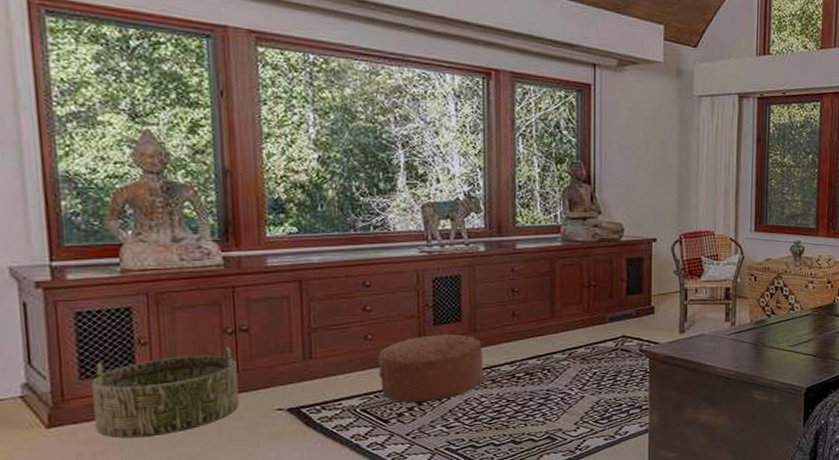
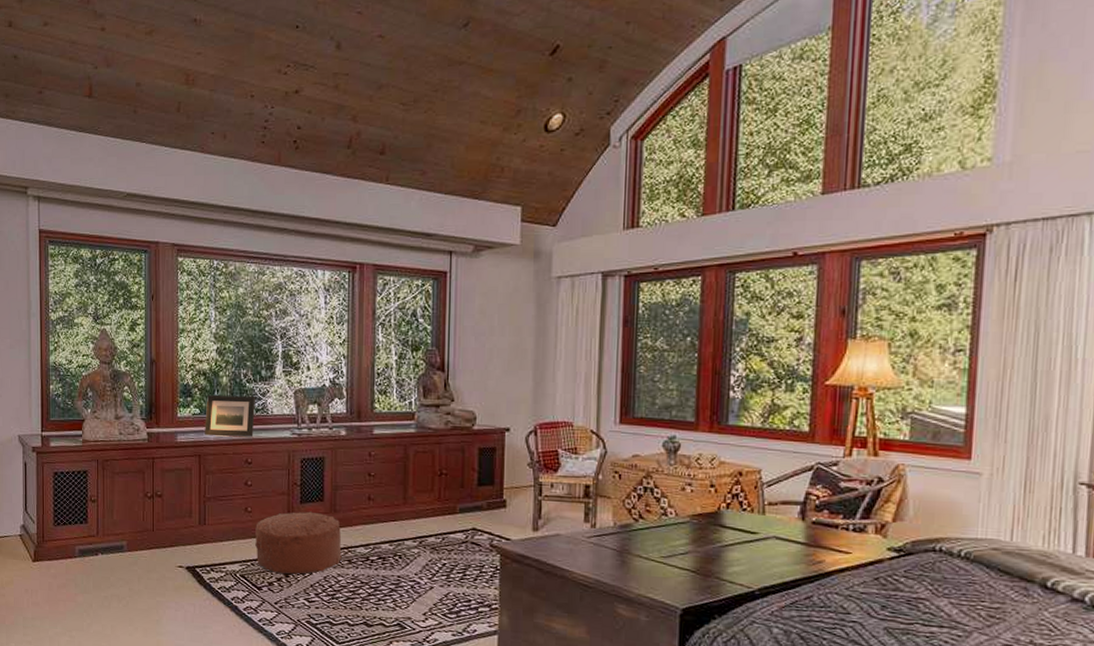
basket: present [92,346,239,438] -> none [61,508,153,578]
picture frame: none [305,211,374,256] -> present [205,395,256,437]

